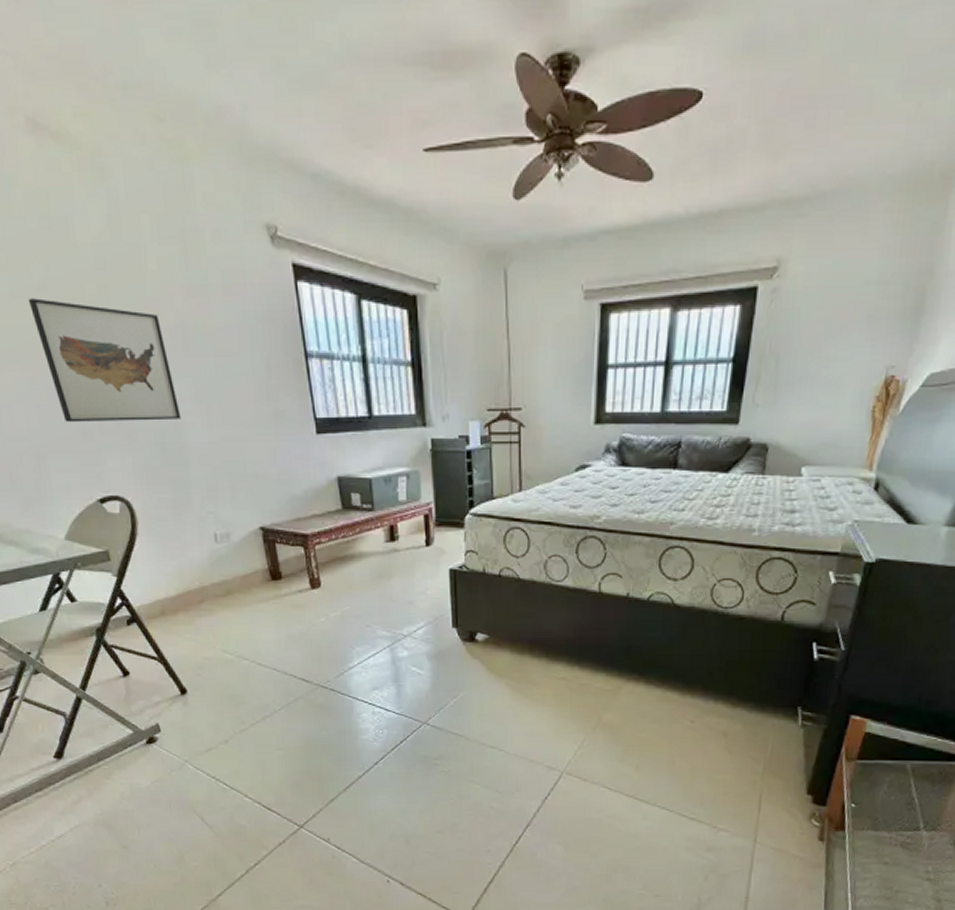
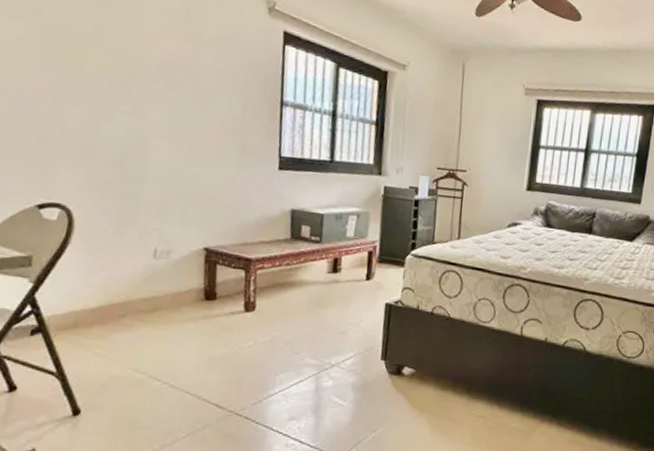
wall art: present [28,298,181,423] -> none [20,19,149,141]

